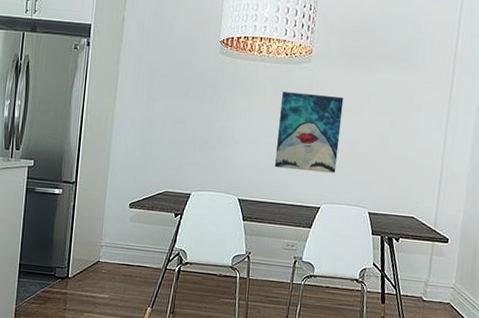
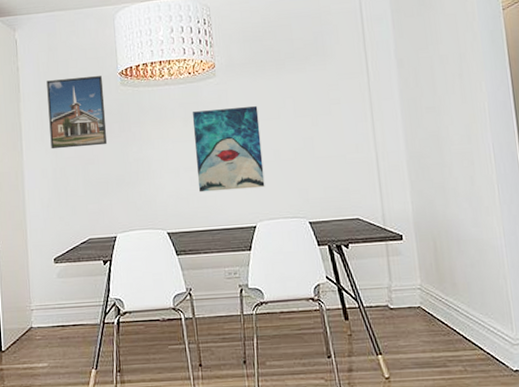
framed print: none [143,35,204,108] -> present [47,76,108,150]

